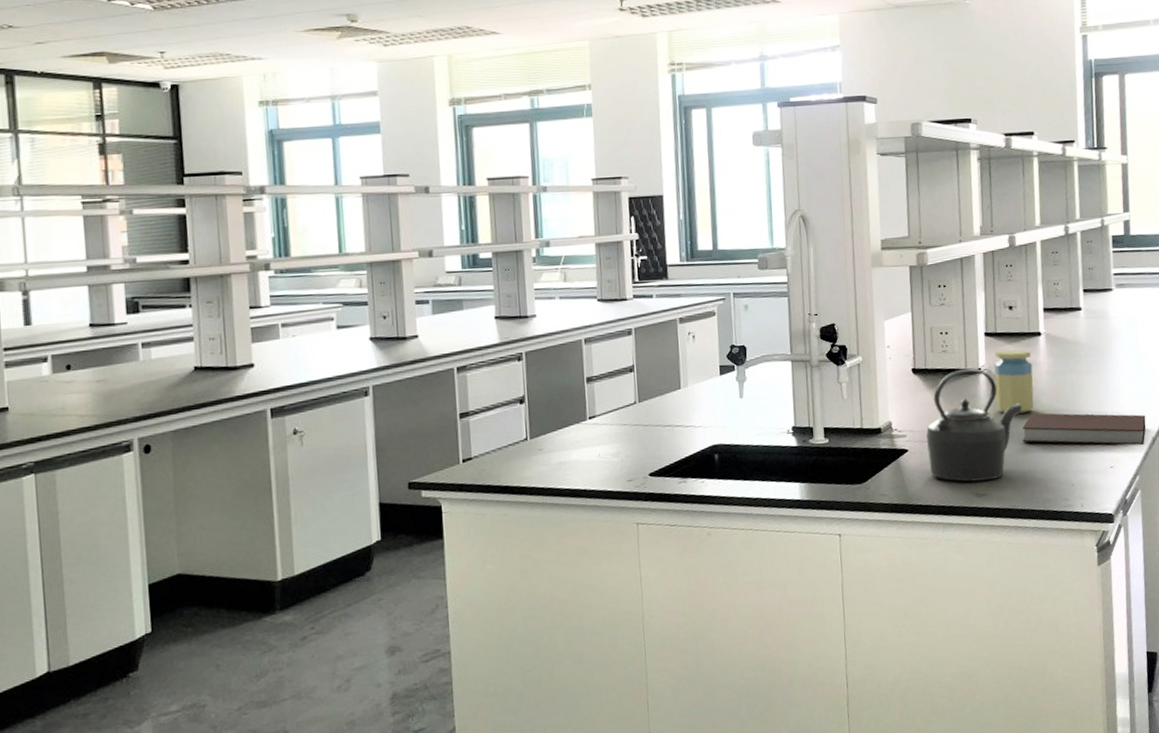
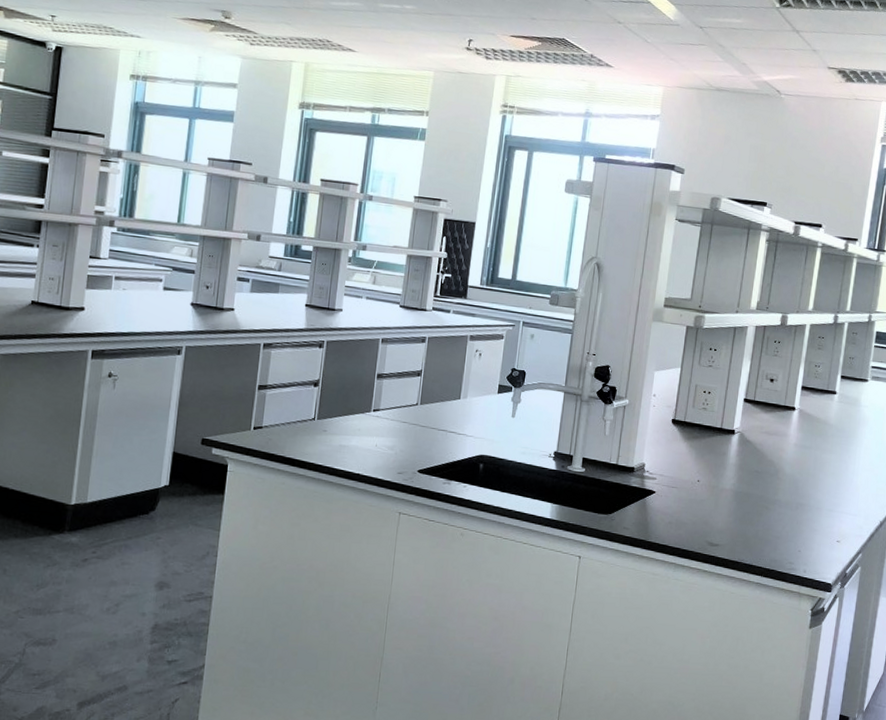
kettle: present [926,368,1022,482] -> none [672,427,766,533]
jar: present [994,349,1034,413] -> none [742,417,784,478]
notebook: present [1022,413,1146,446] -> none [761,479,877,527]

